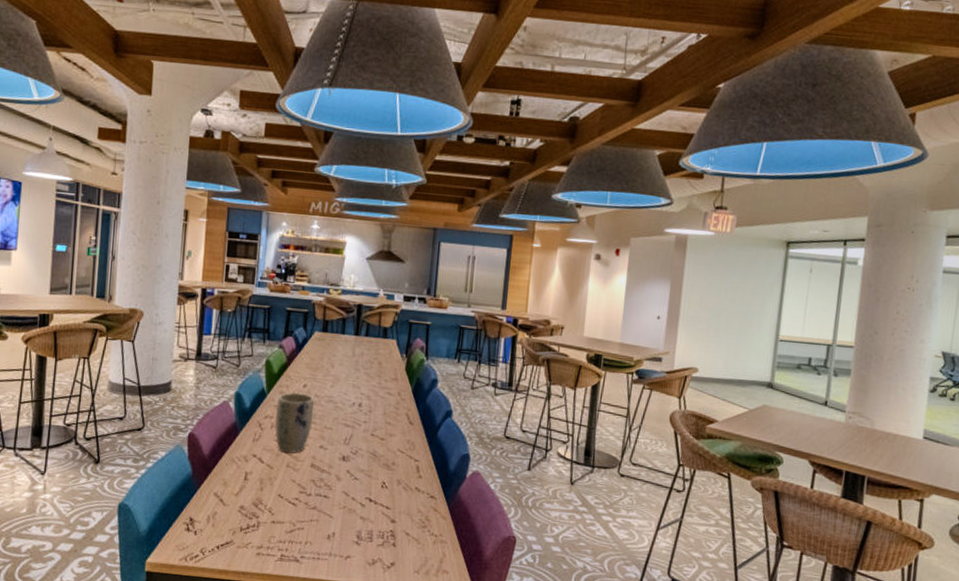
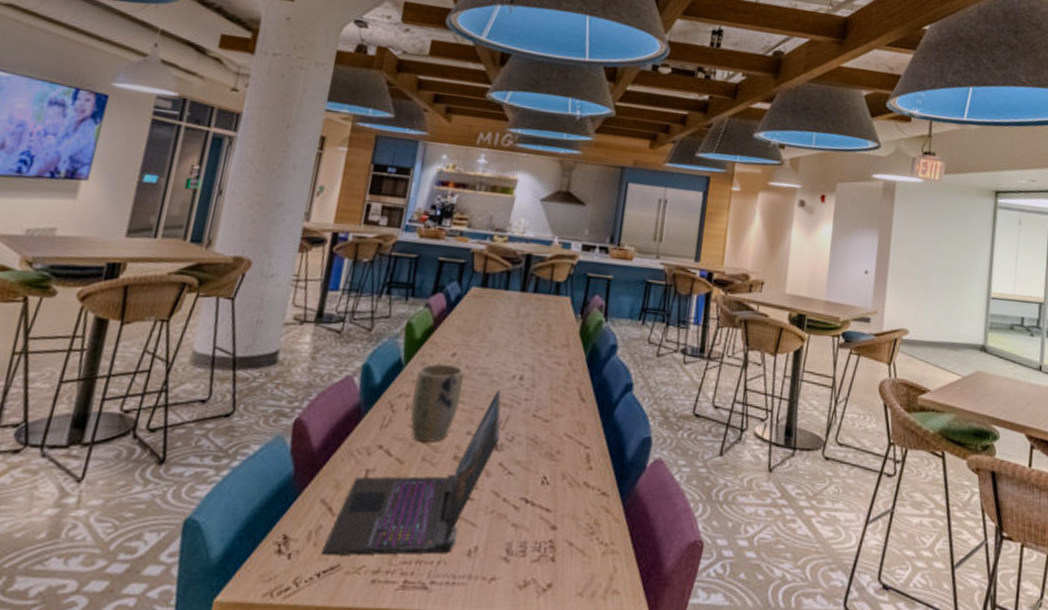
laptop: none [218,413,346,537] -> present [321,389,502,556]

